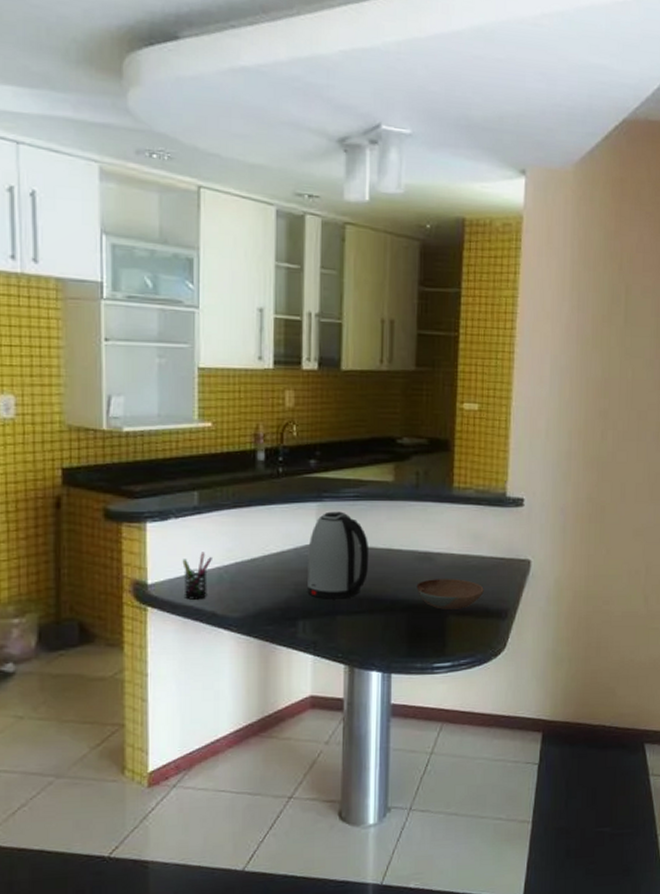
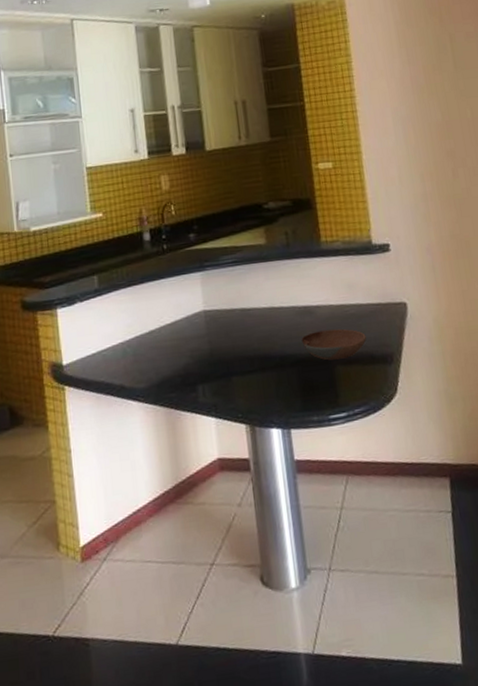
pen holder: present [182,552,212,600] -> none [90,329,116,376]
kettle: present [307,511,369,599] -> none [198,277,255,362]

